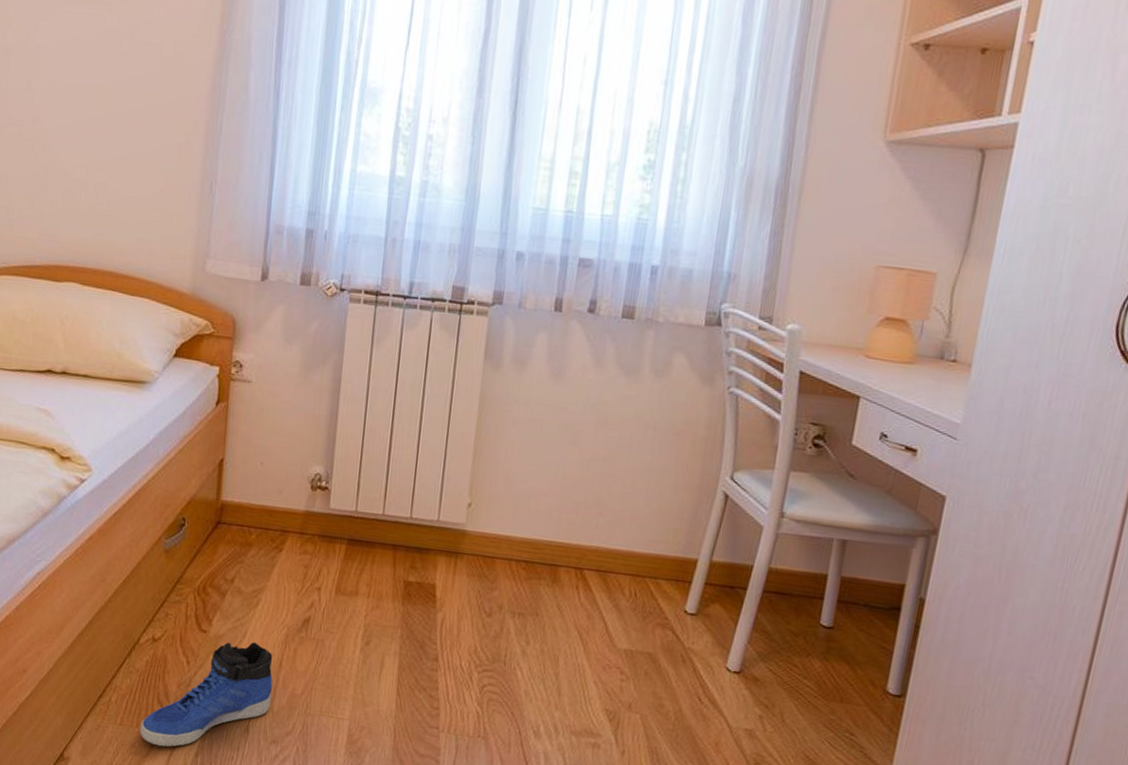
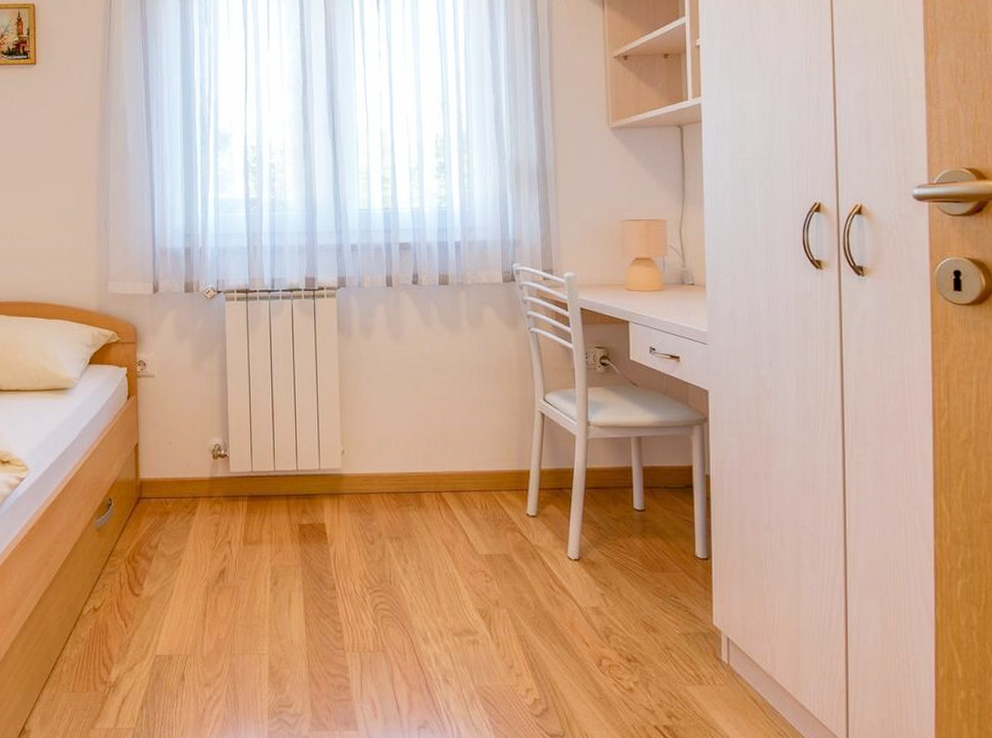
sneaker: present [140,642,273,747] -> none [90,598,200,706]

